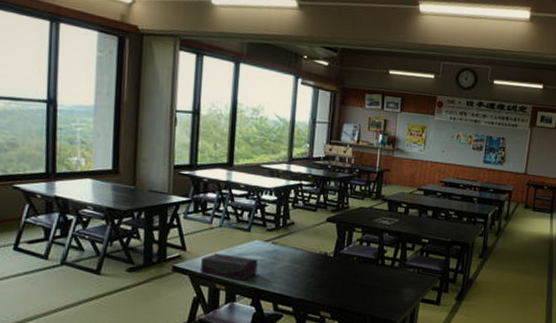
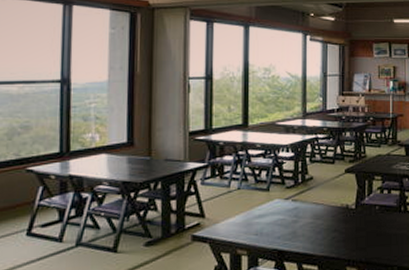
tissue box: present [200,253,258,281] -> none [220,217,279,243]

